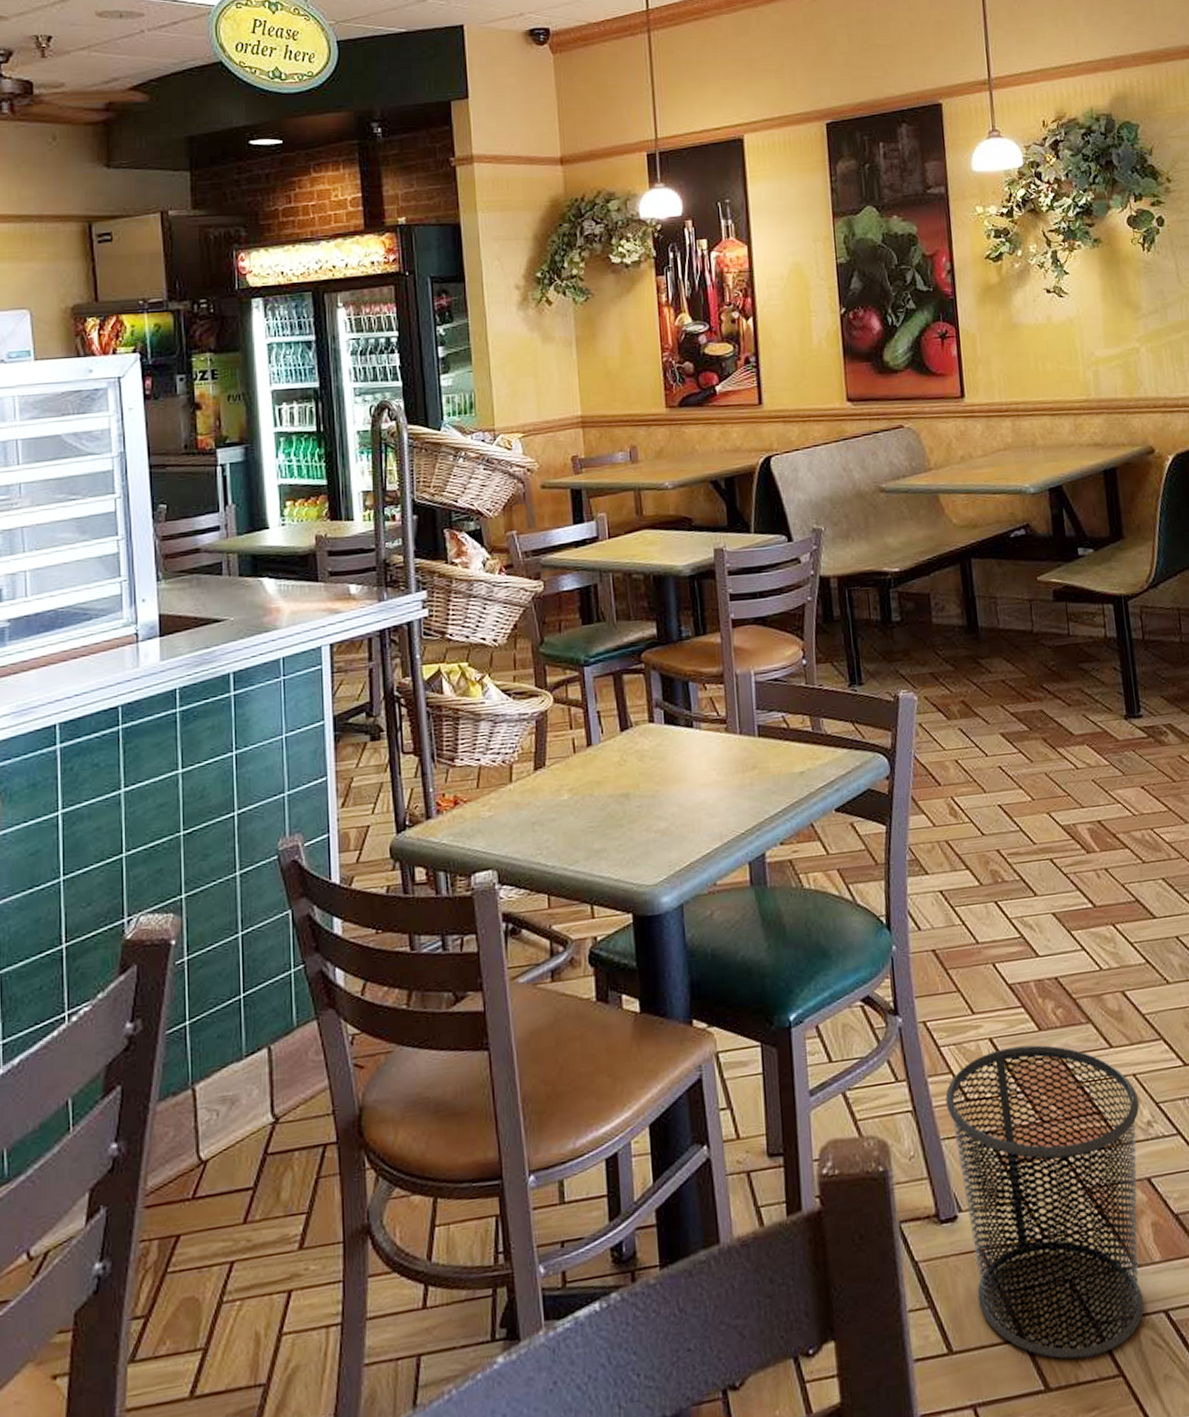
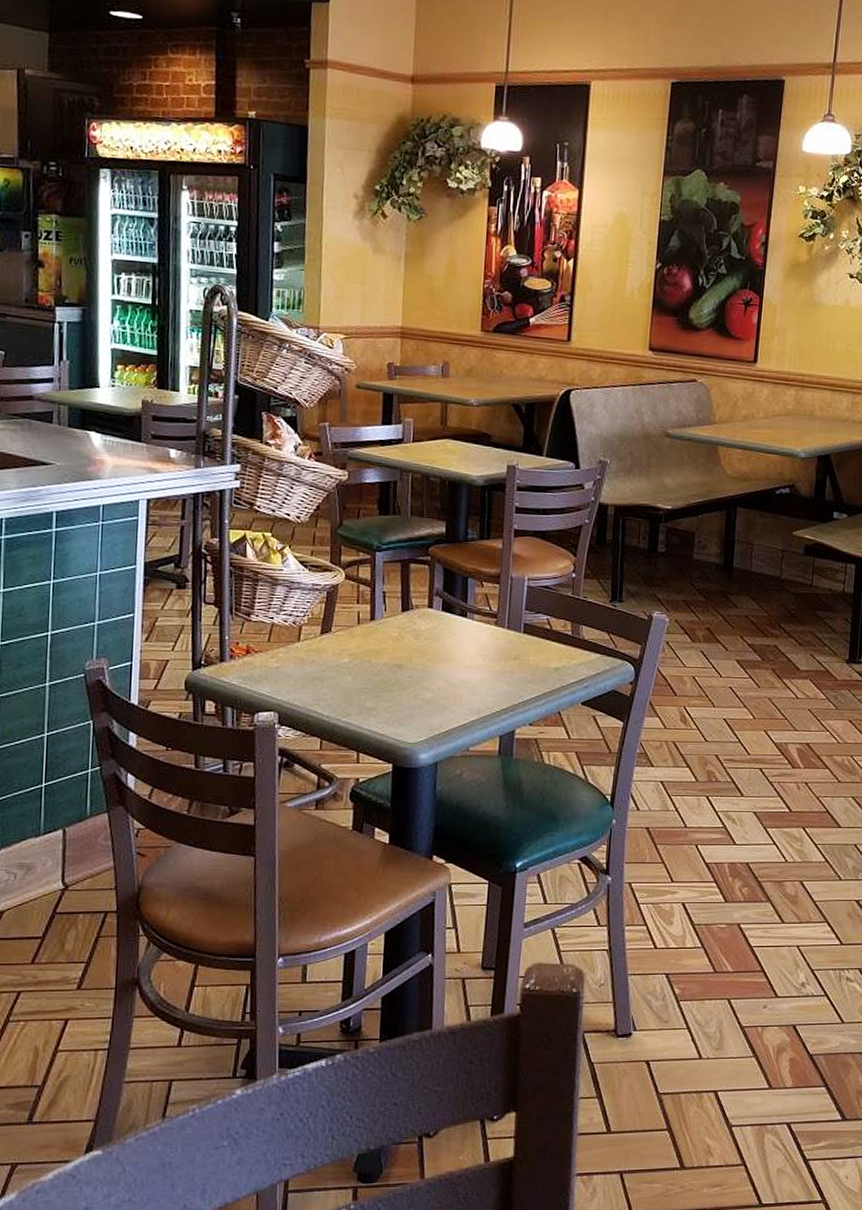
waste bin: present [945,1045,1145,1360] -> none [637,912,798,1149]

